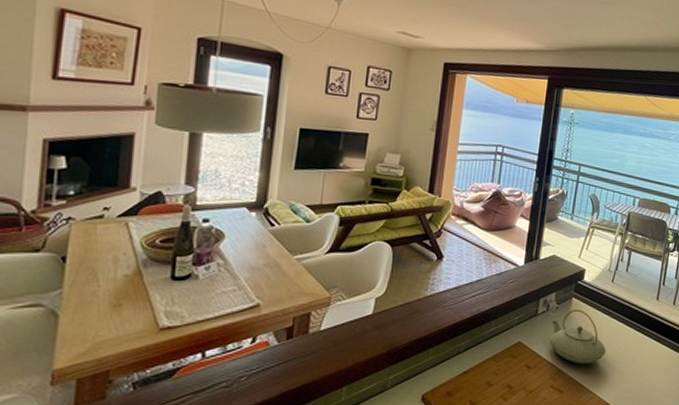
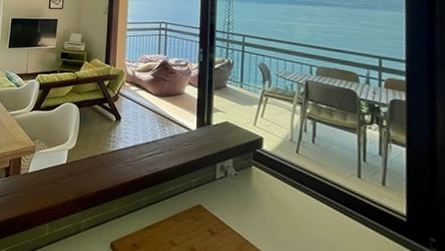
teapot: present [549,309,606,364] -> none [231,178,300,240]

